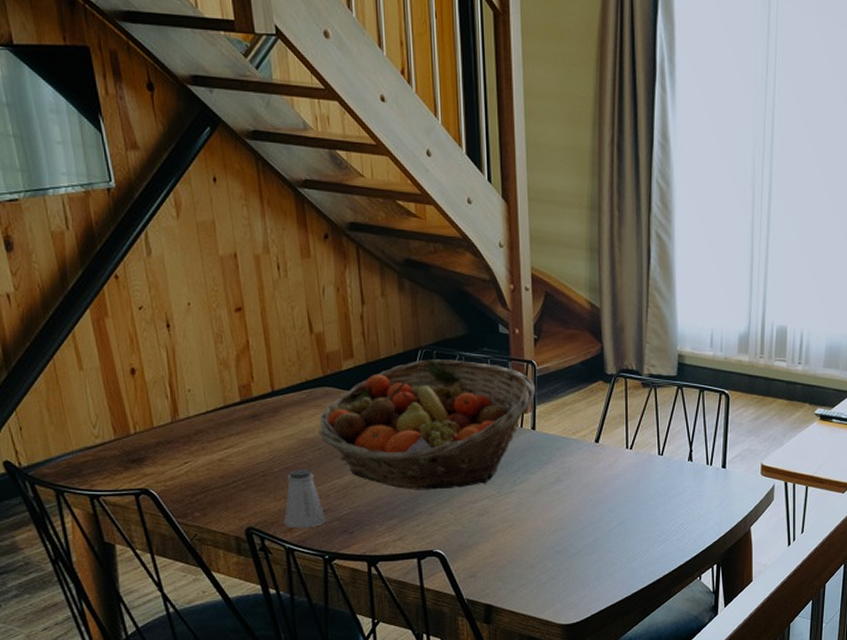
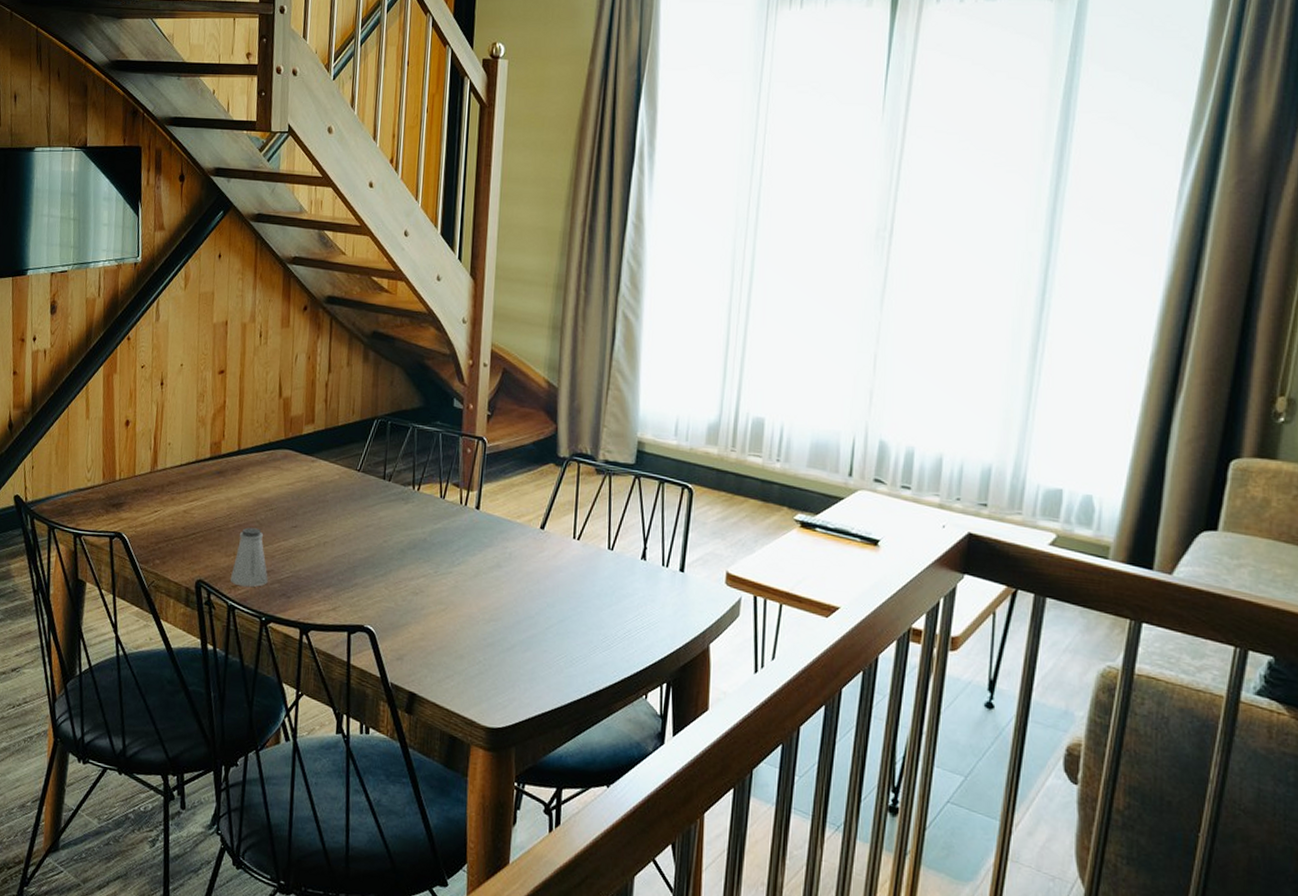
fruit basket: present [318,359,535,490] -> none [273,429,483,563]

